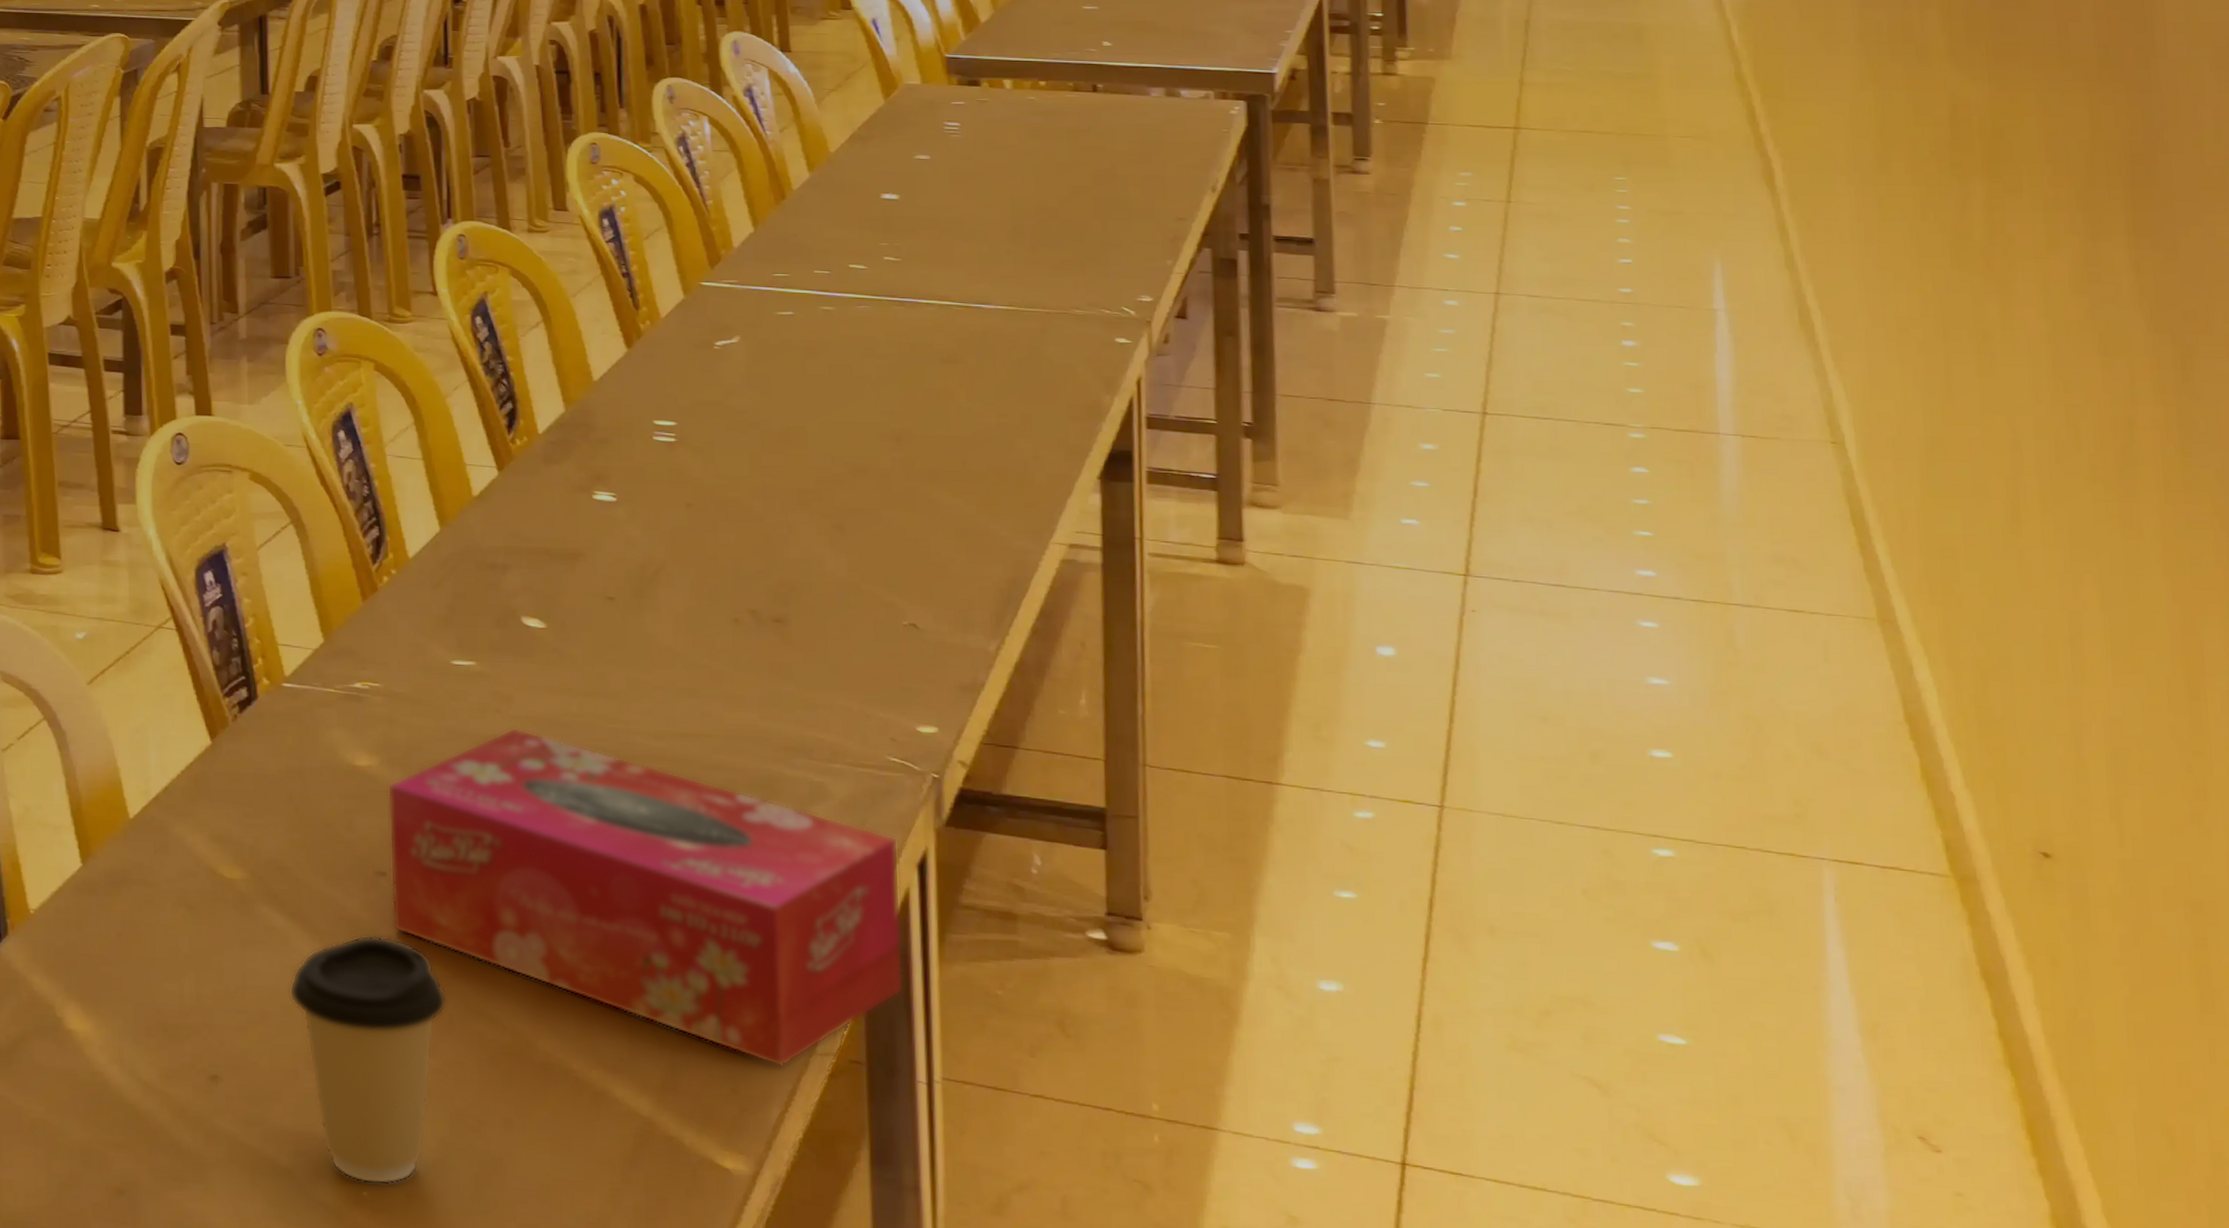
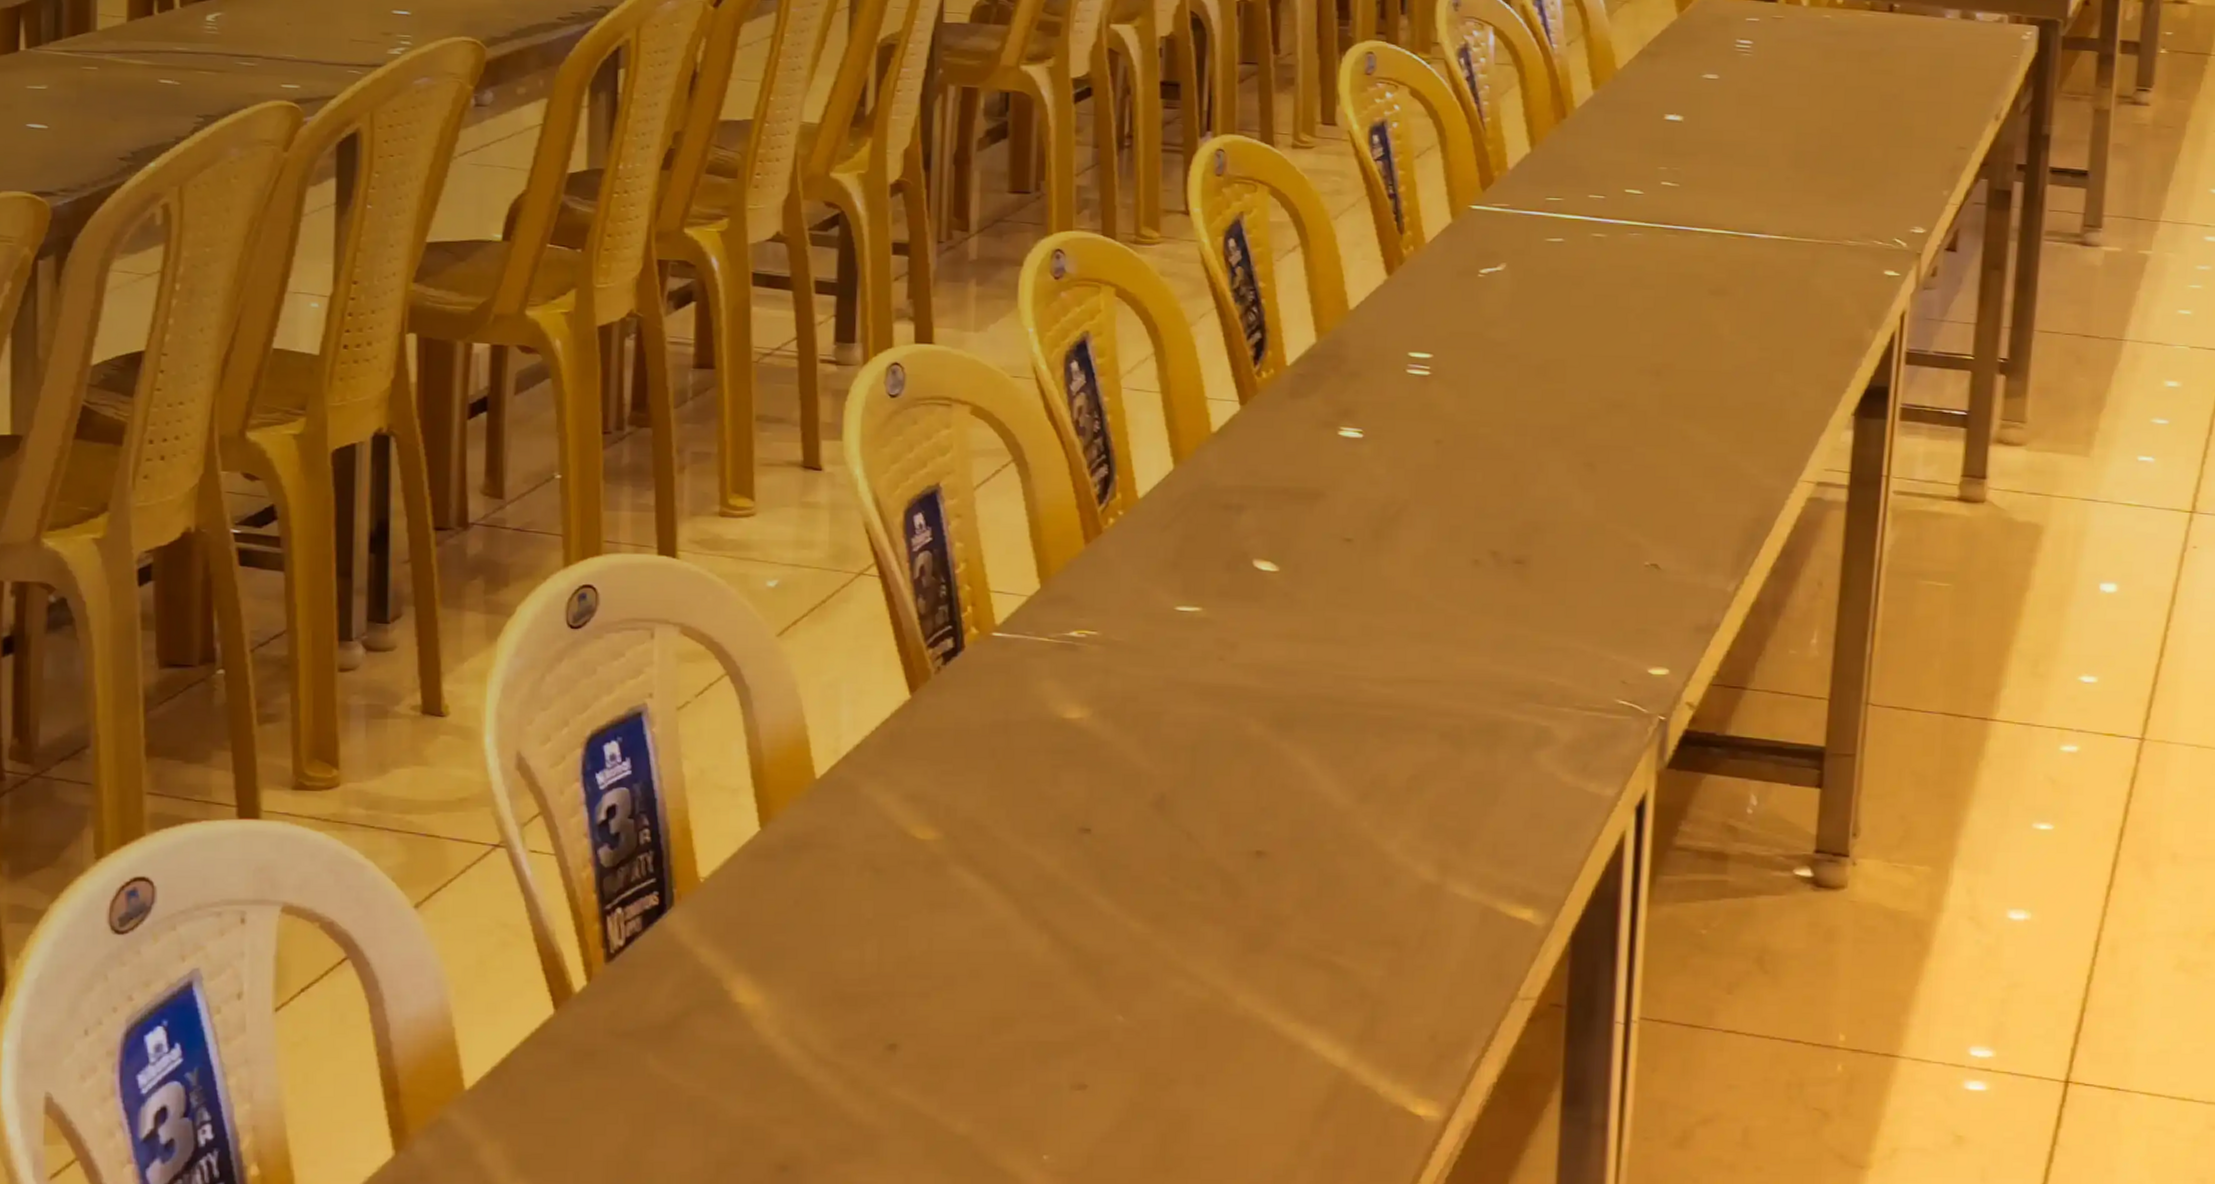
coffee cup: present [289,934,447,1185] -> none [978,893,1146,1147]
tissue box: present [387,727,904,1068] -> none [1093,675,1619,1013]

